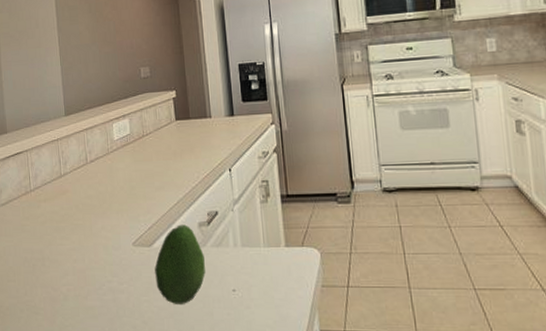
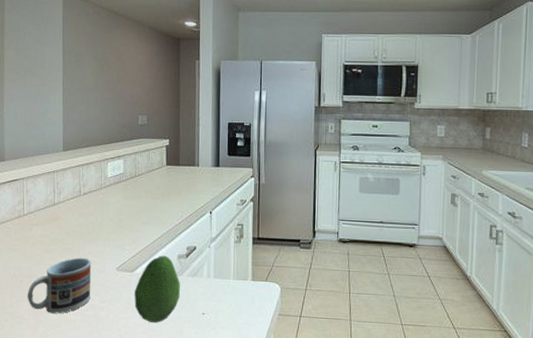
cup: none [41,234,108,300] -> present [27,257,92,314]

